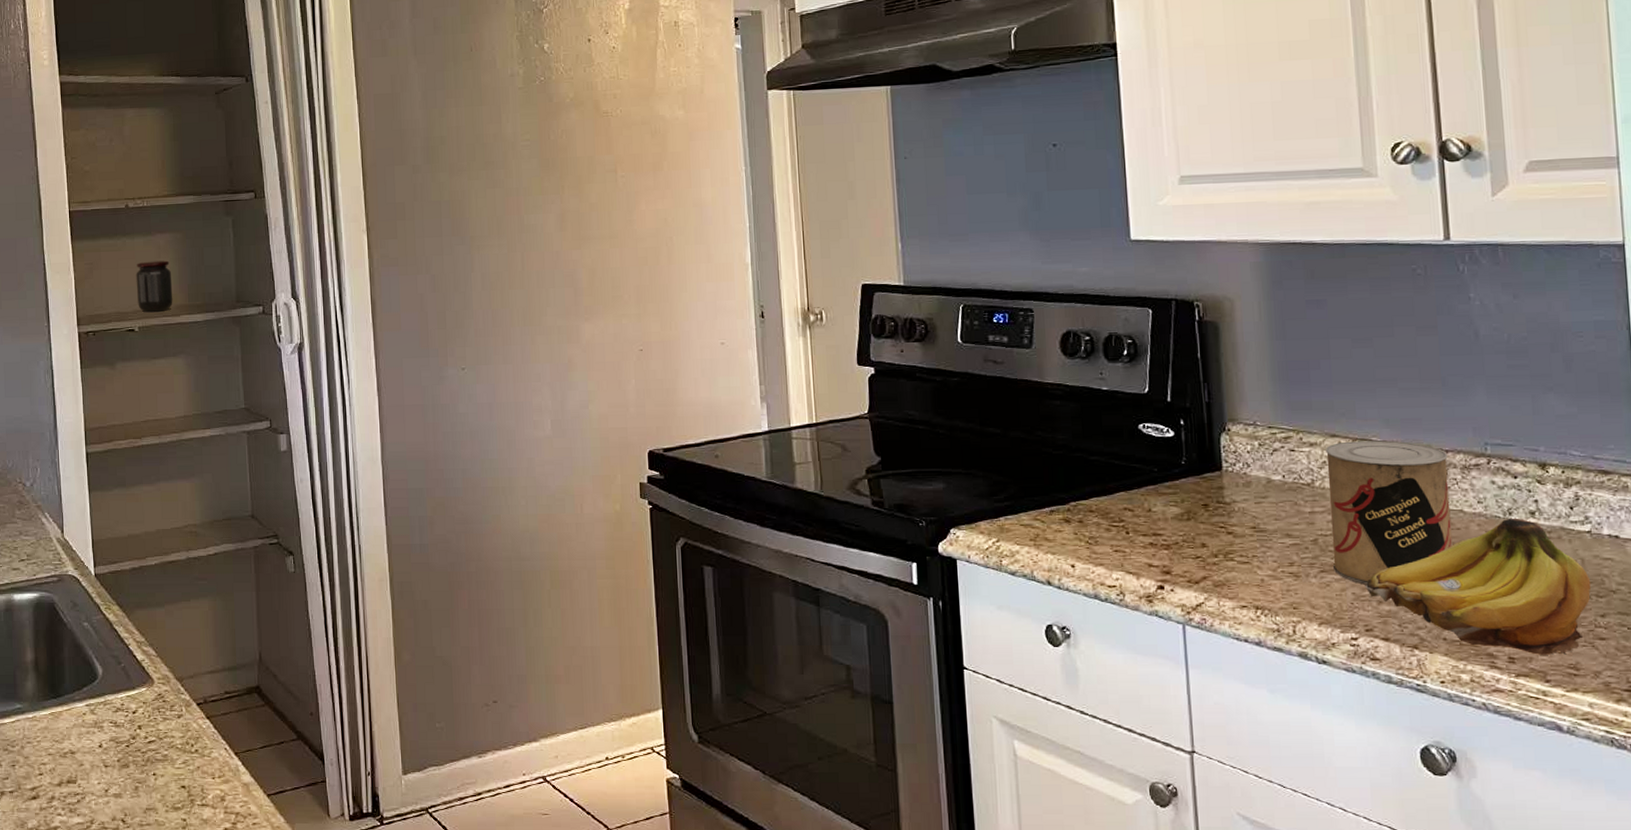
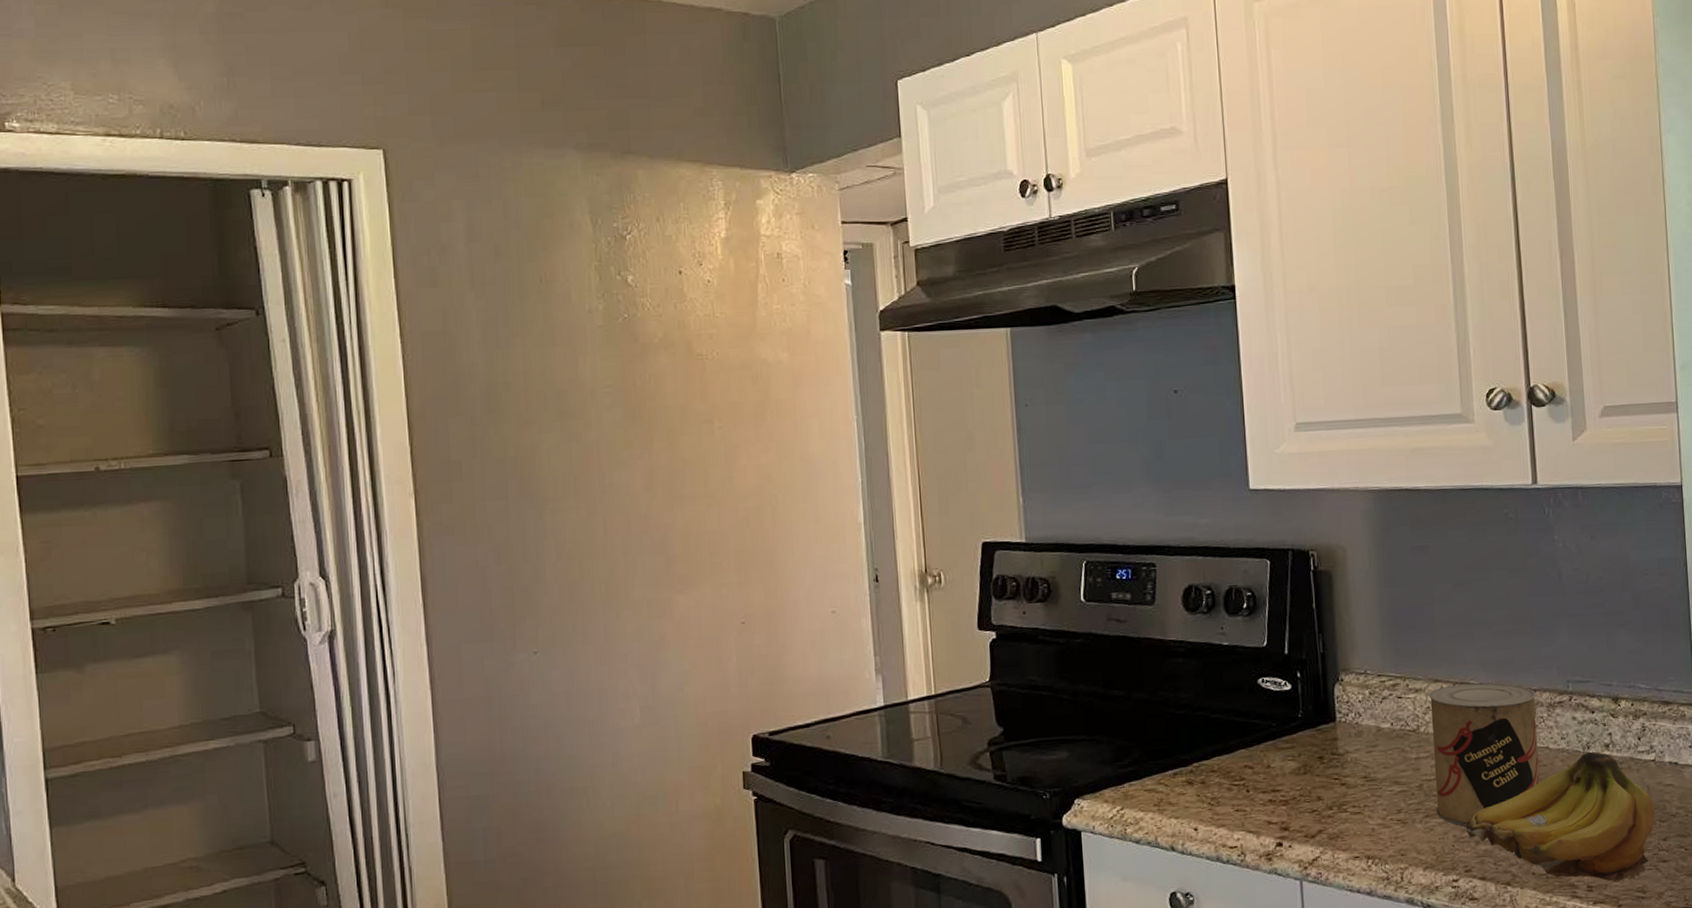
jar: present [136,260,173,313] -> none [111,535,163,601]

